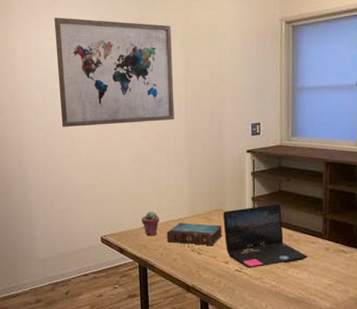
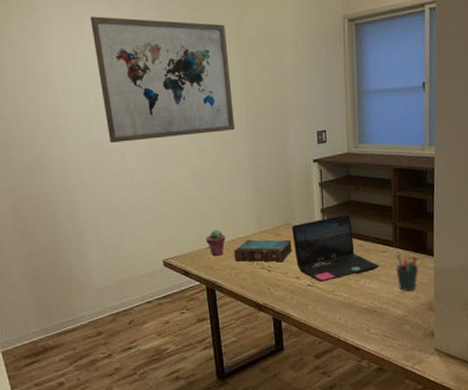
pen holder: none [324,245,348,284] -> present [395,253,419,291]

